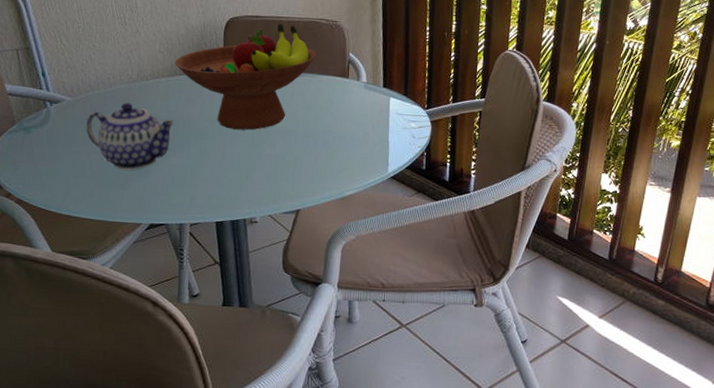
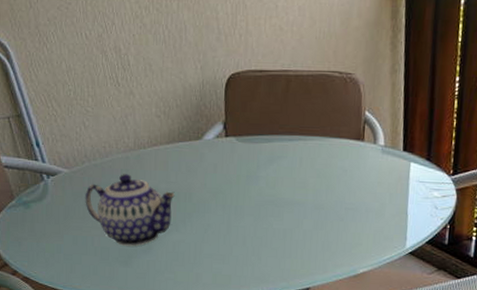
fruit bowl: present [174,24,316,130] -> none [172,79,327,202]

